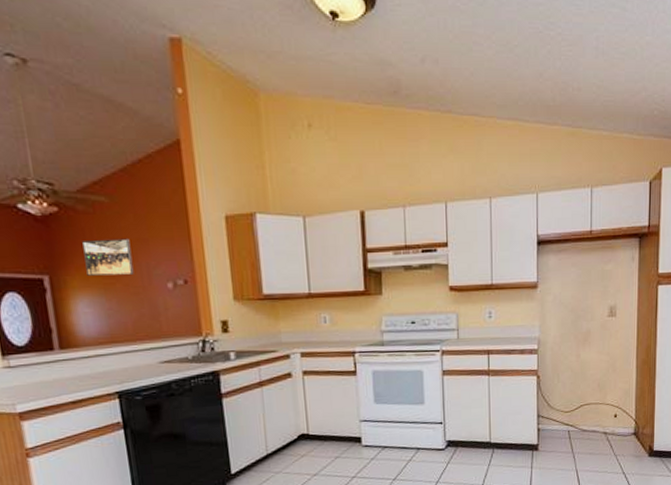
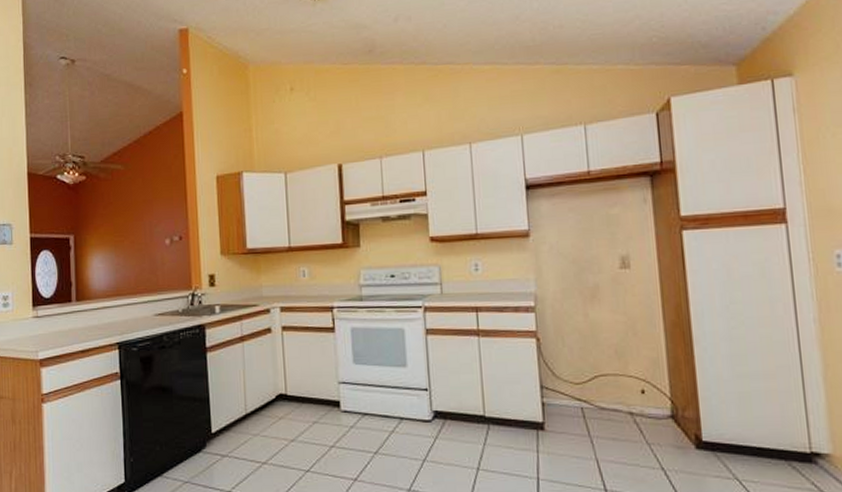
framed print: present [82,238,134,276] -> none [101,200,139,234]

